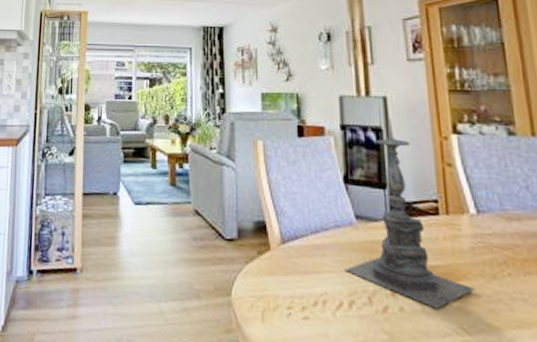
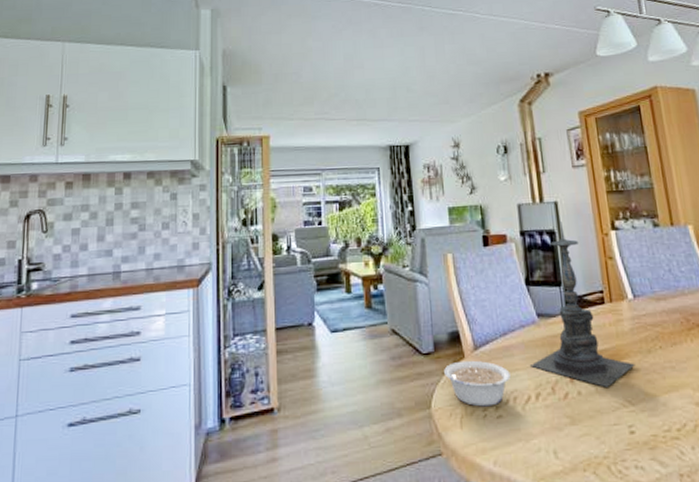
legume: none [247,252,321,306] -> present [444,360,511,407]

